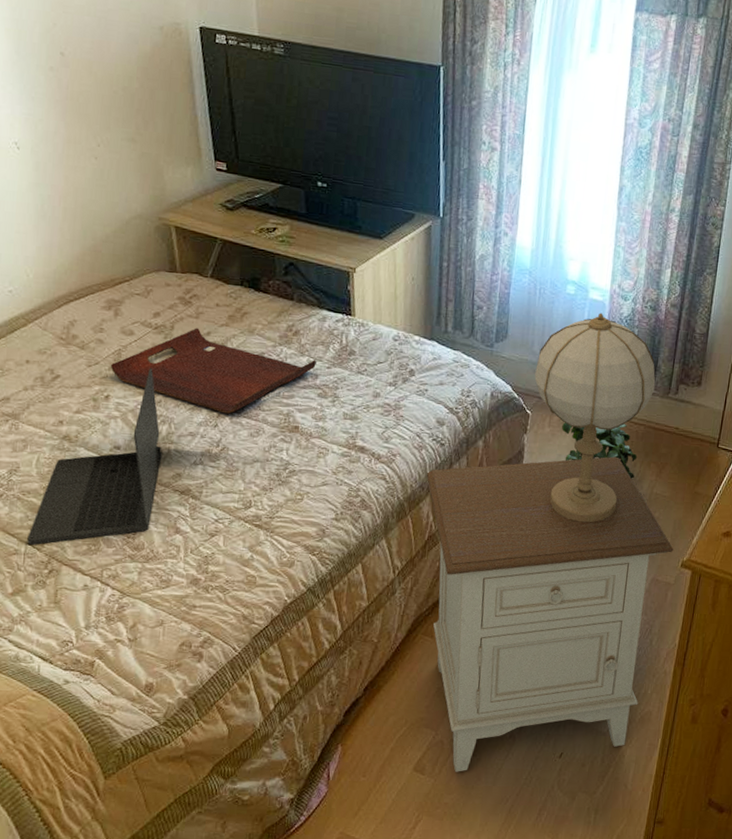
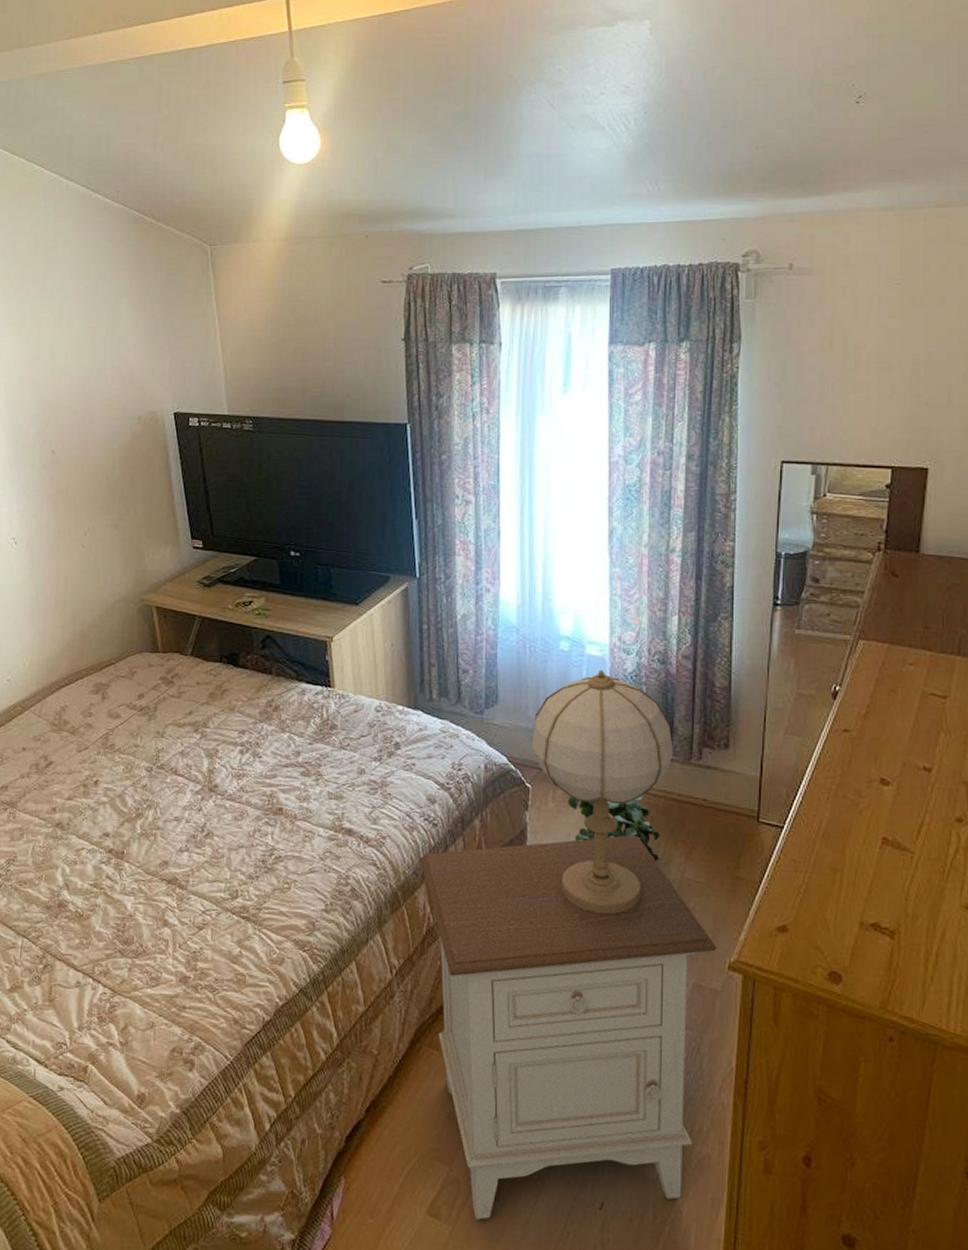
laptop: present [27,368,162,545] -> none [24,751,149,938]
serving tray: present [110,328,317,414] -> none [98,707,298,797]

